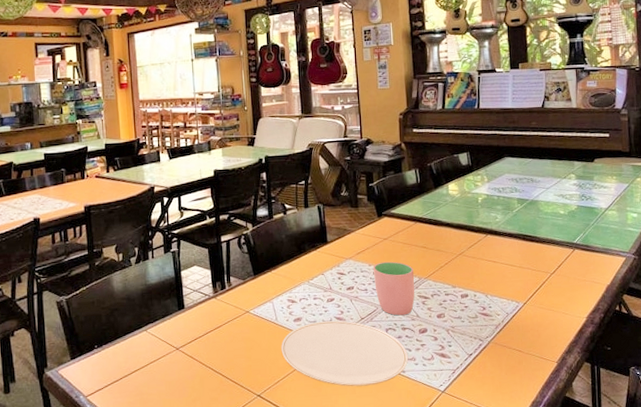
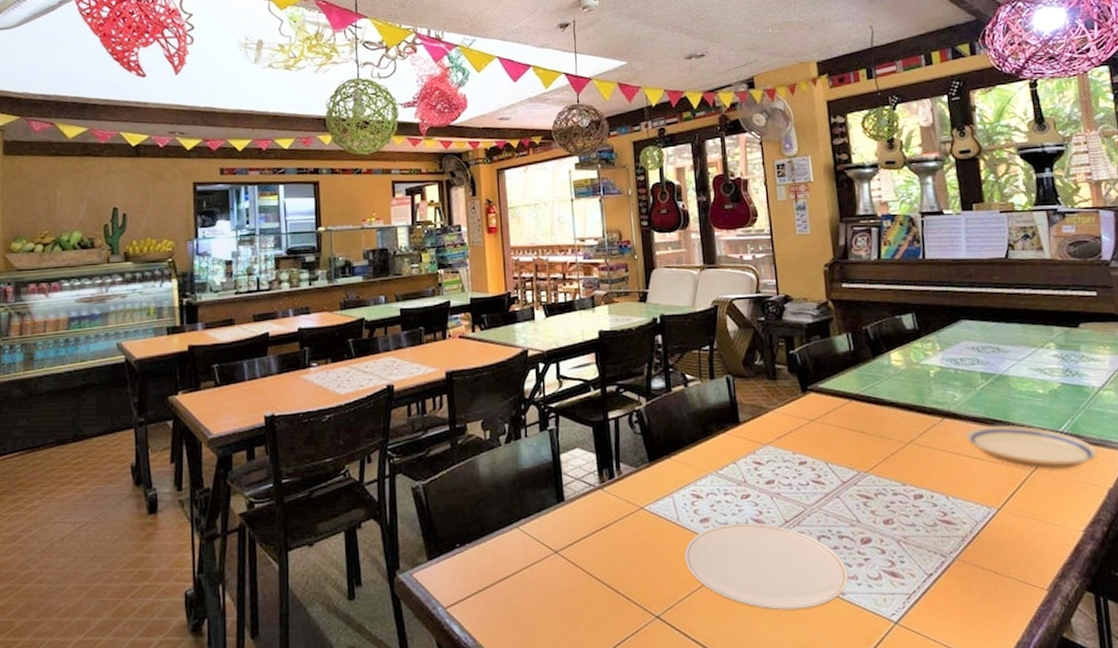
cup: present [373,261,415,316] -> none [798,449,853,520]
plate: none [503,238,600,272] -> present [965,424,1097,469]

